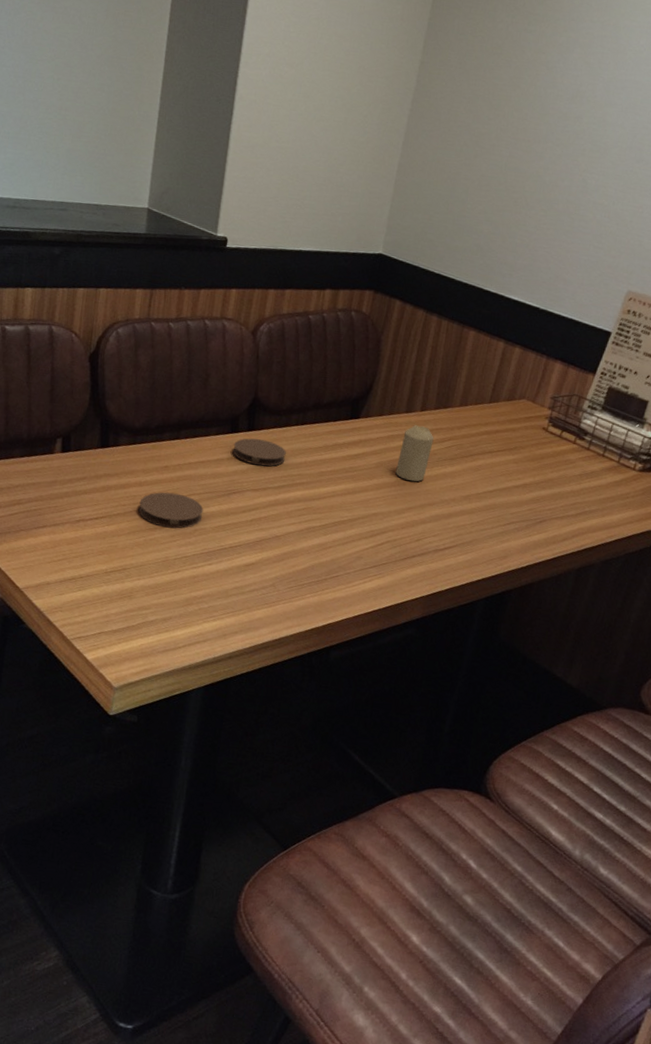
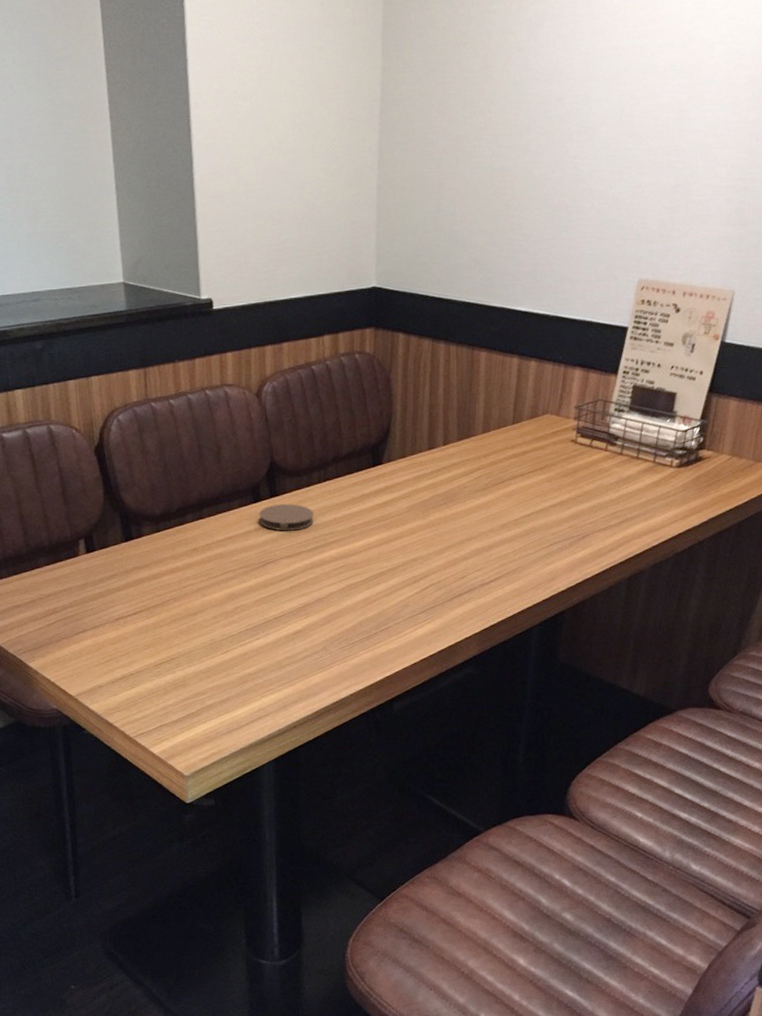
coaster: present [138,492,204,529] -> none [175,574,241,610]
candle: present [395,424,434,482] -> none [428,460,462,520]

